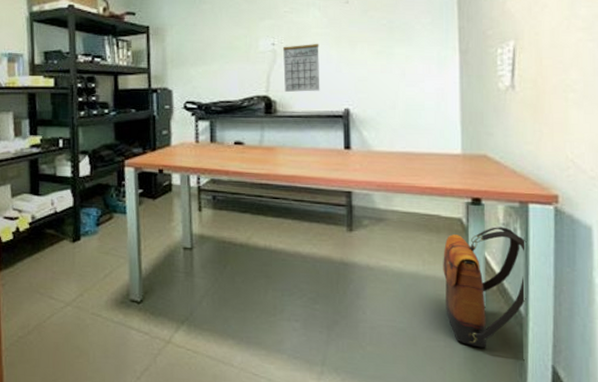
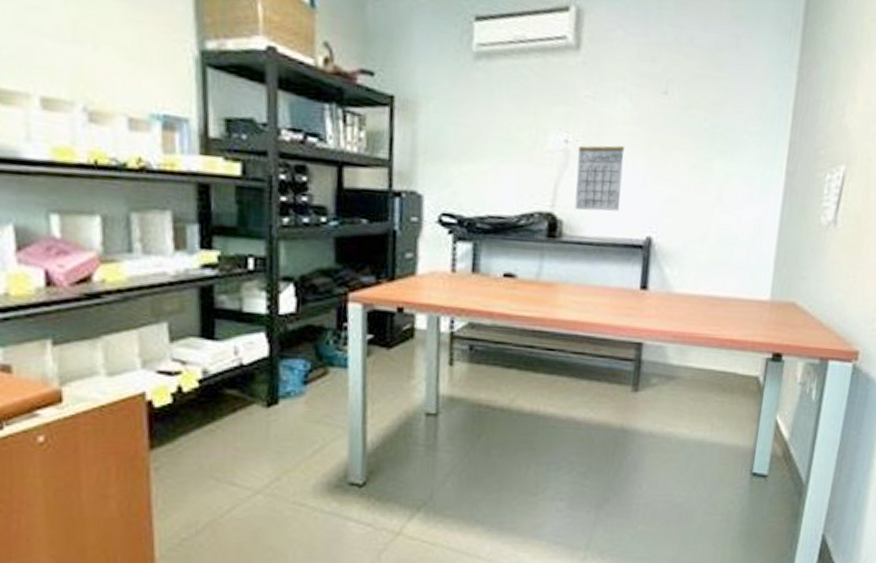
backpack: present [443,227,527,348] -> none [728,386,820,520]

